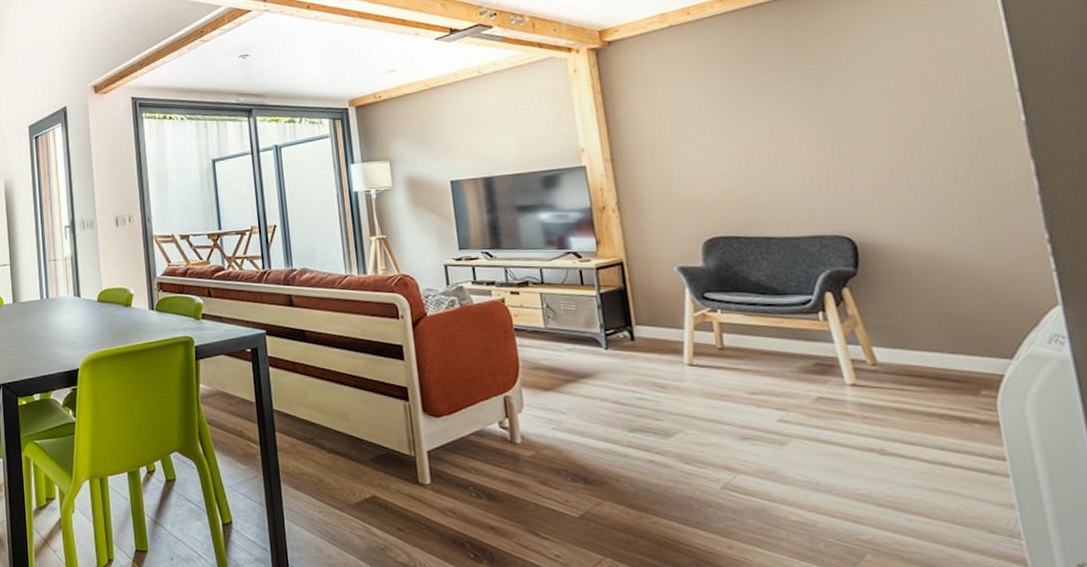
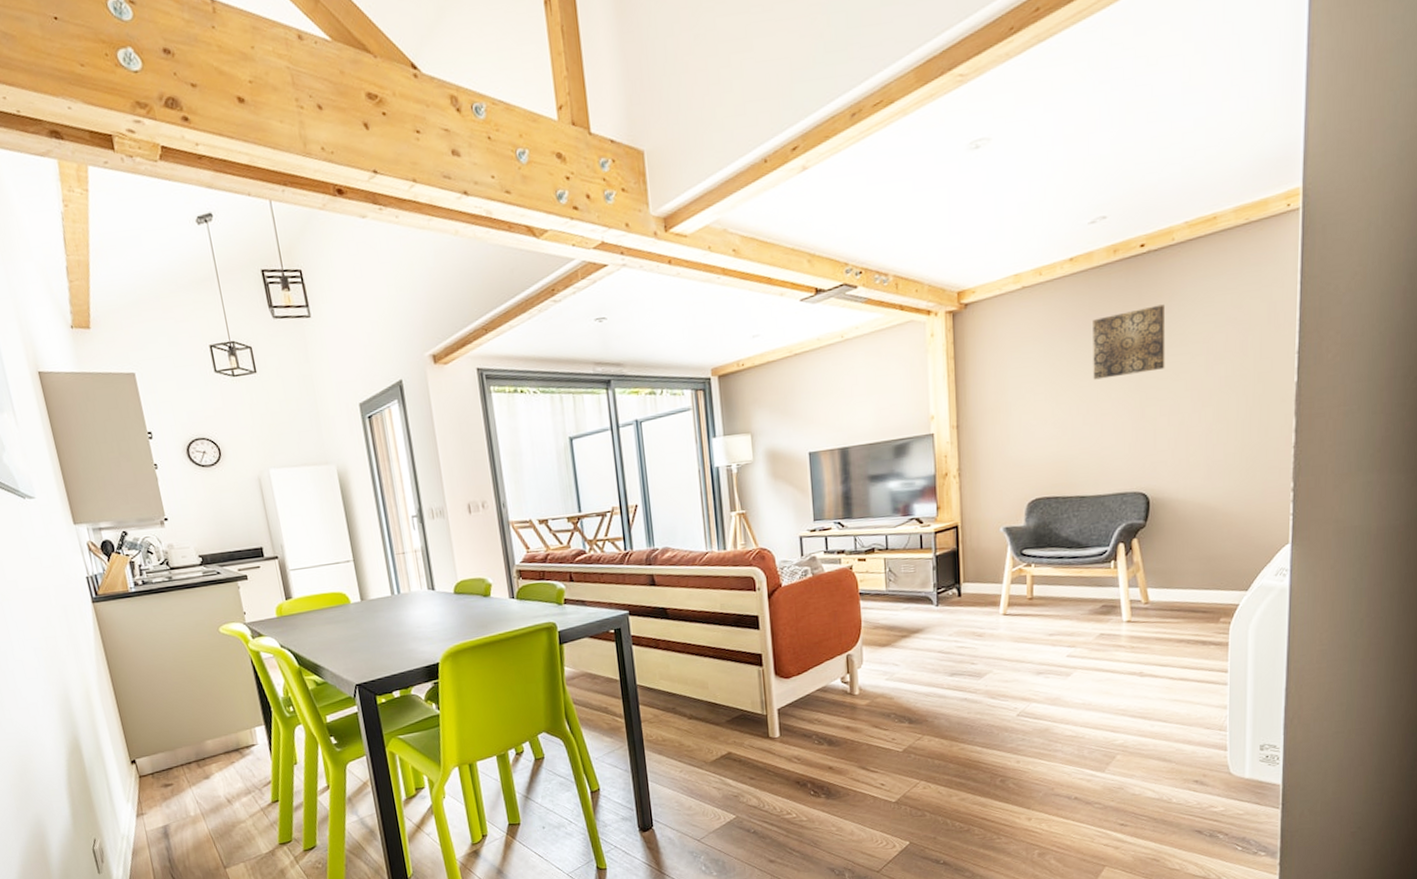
wall art: none [755,41,851,116] -> present [1093,304,1166,380]

